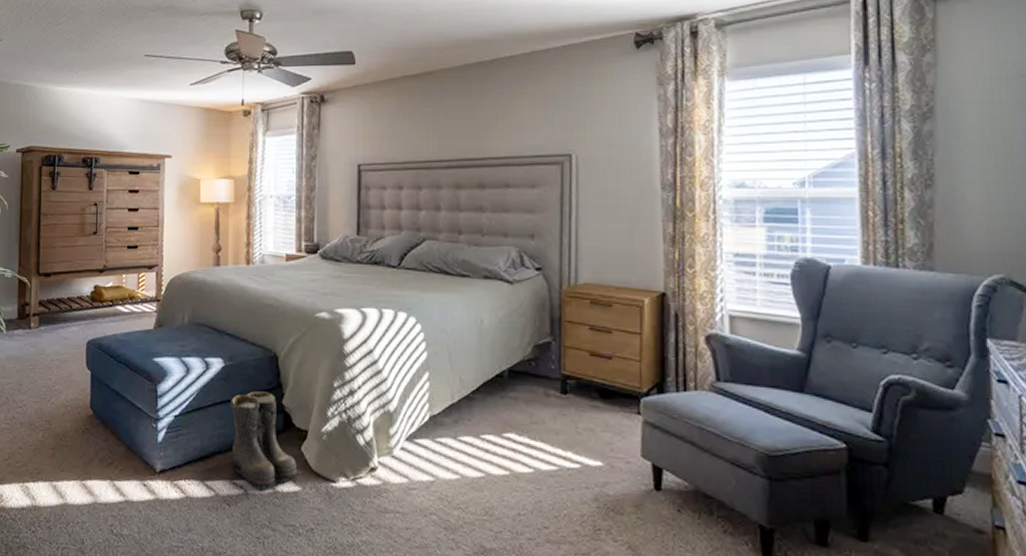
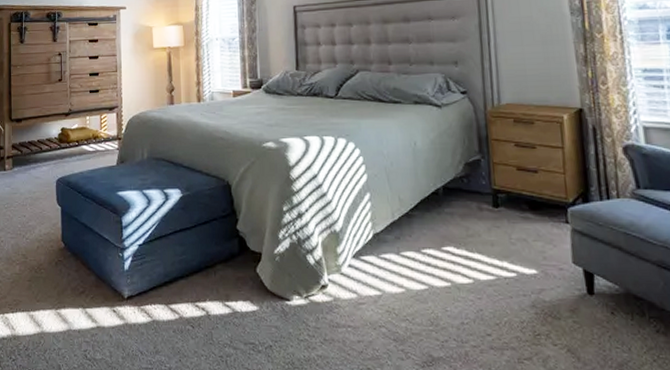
boots: present [231,391,302,490] -> none [189,218,258,311]

